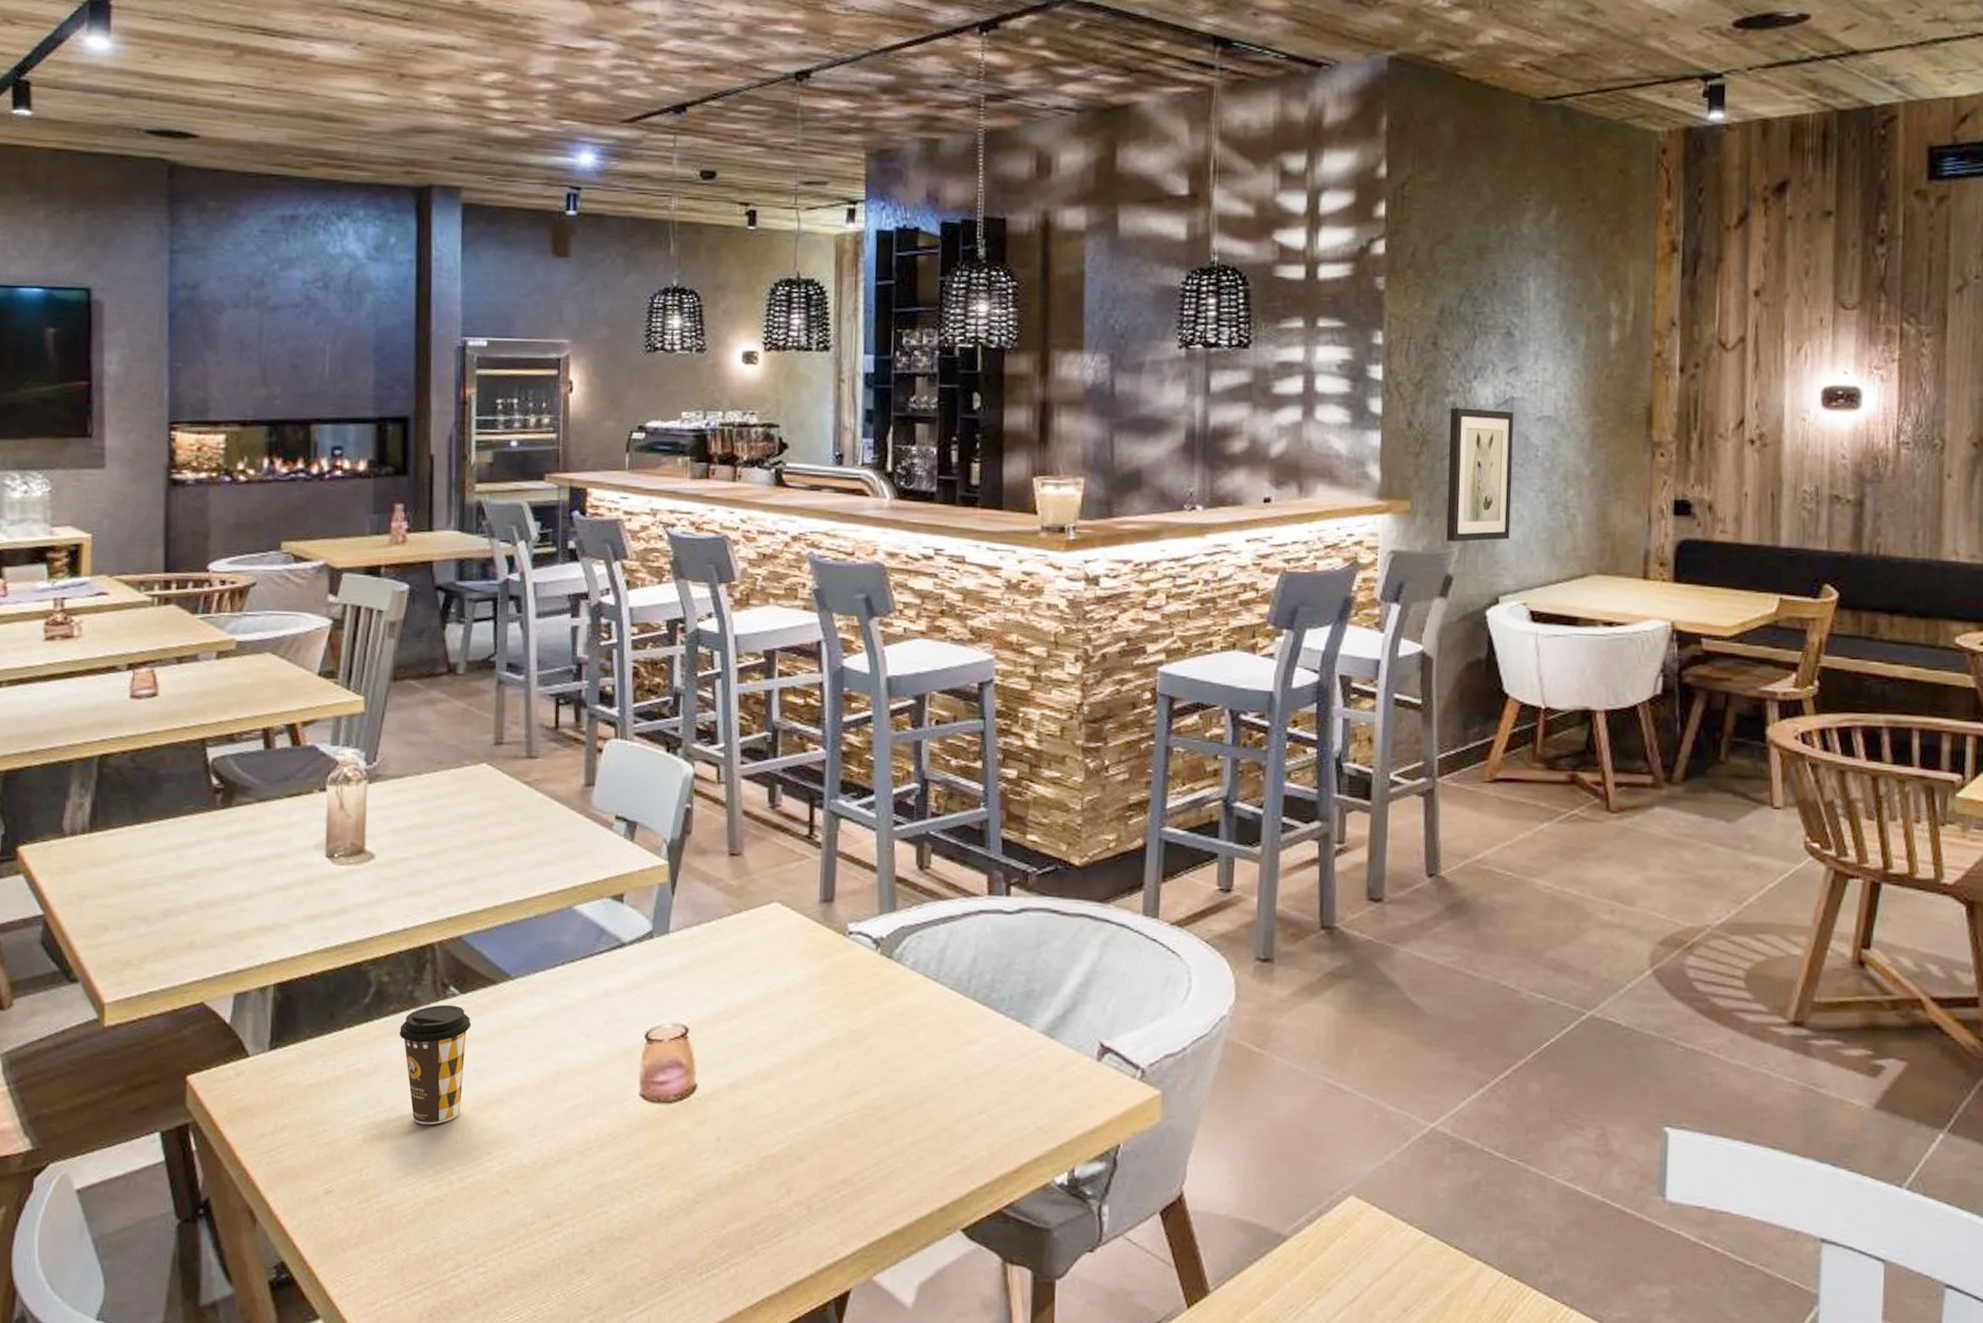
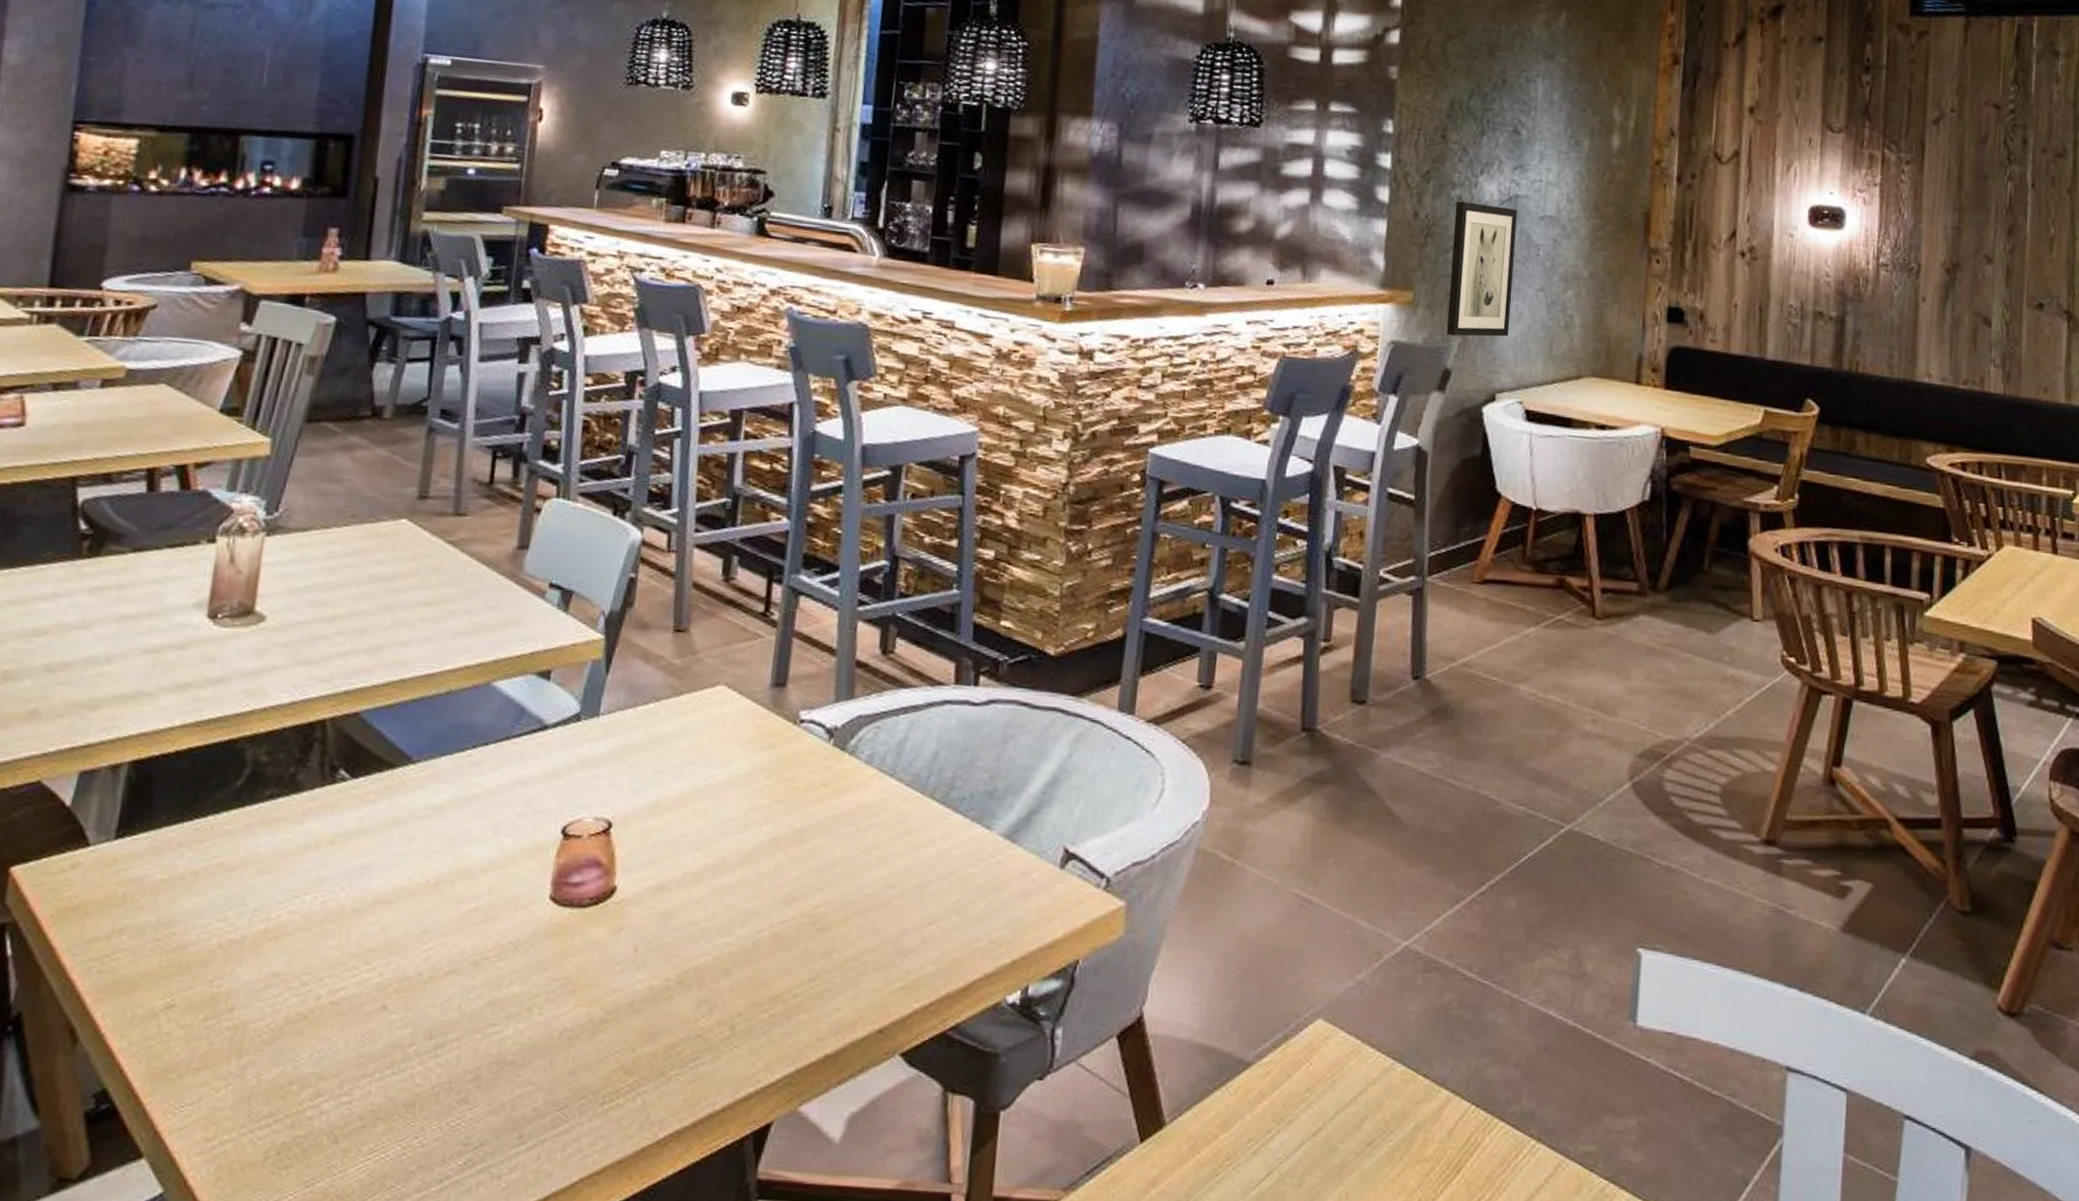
coffee cup: present [399,1004,471,1125] -> none [274,790,361,929]

